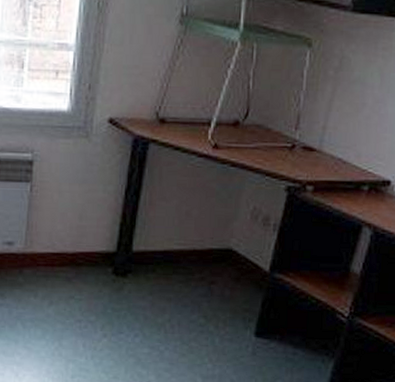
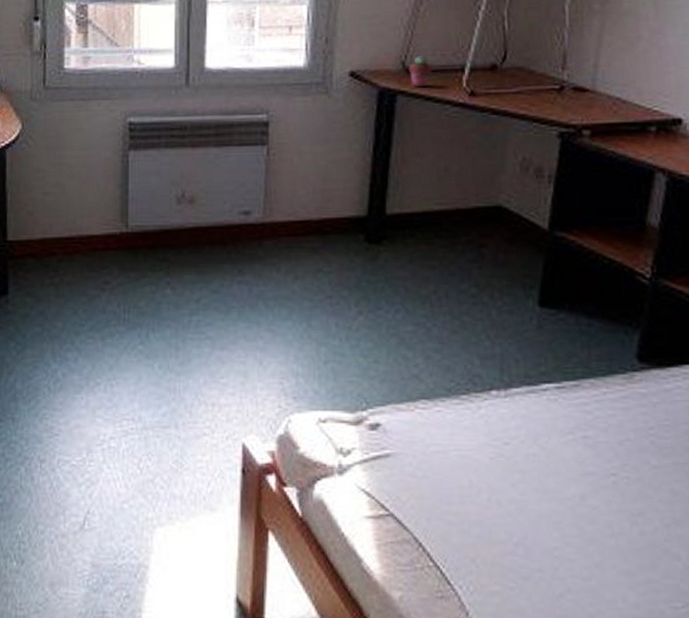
potted succulent: none [161,108,183,138] -> present [408,56,433,88]

